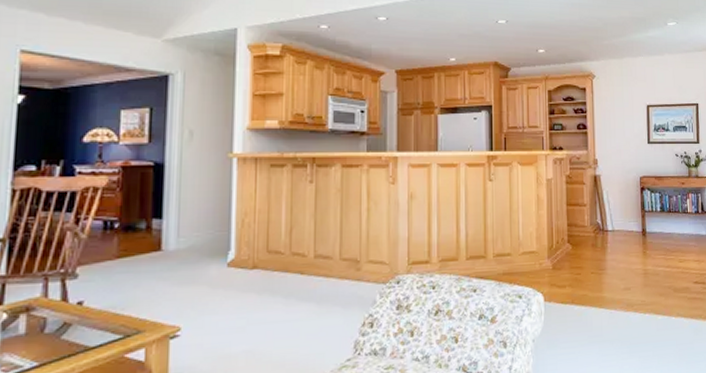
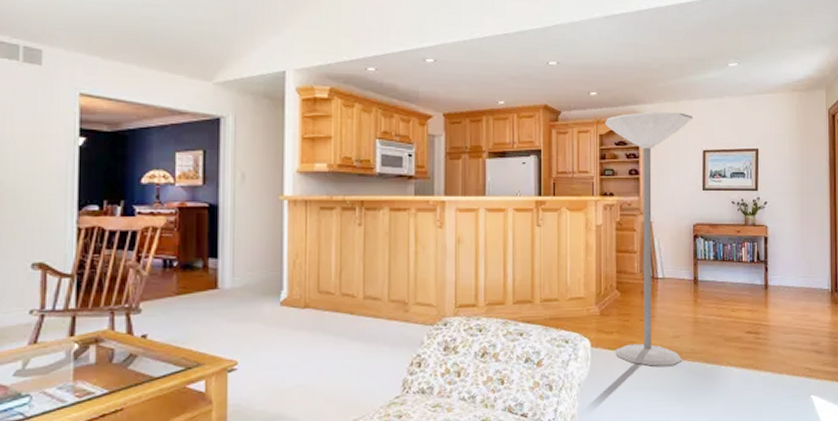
floor lamp: none [552,68,636,320] -> present [604,111,692,367]

